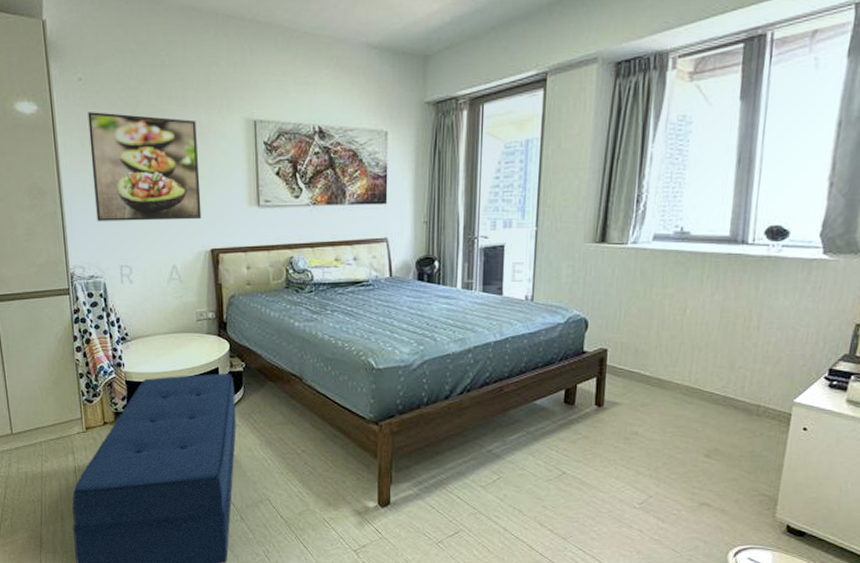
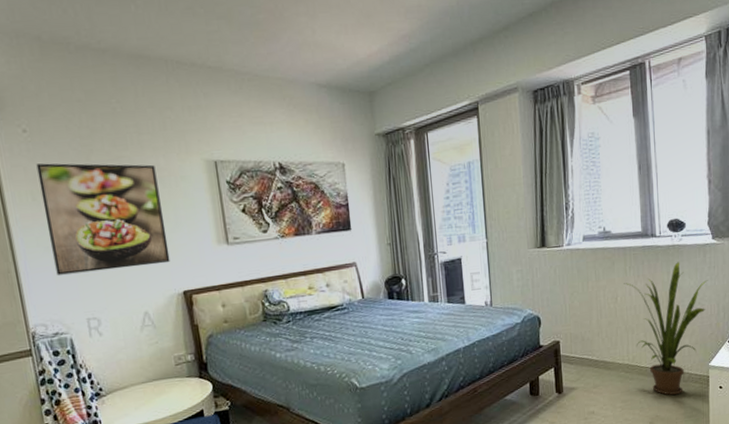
house plant: none [697,276,809,430] -> present [624,262,708,395]

